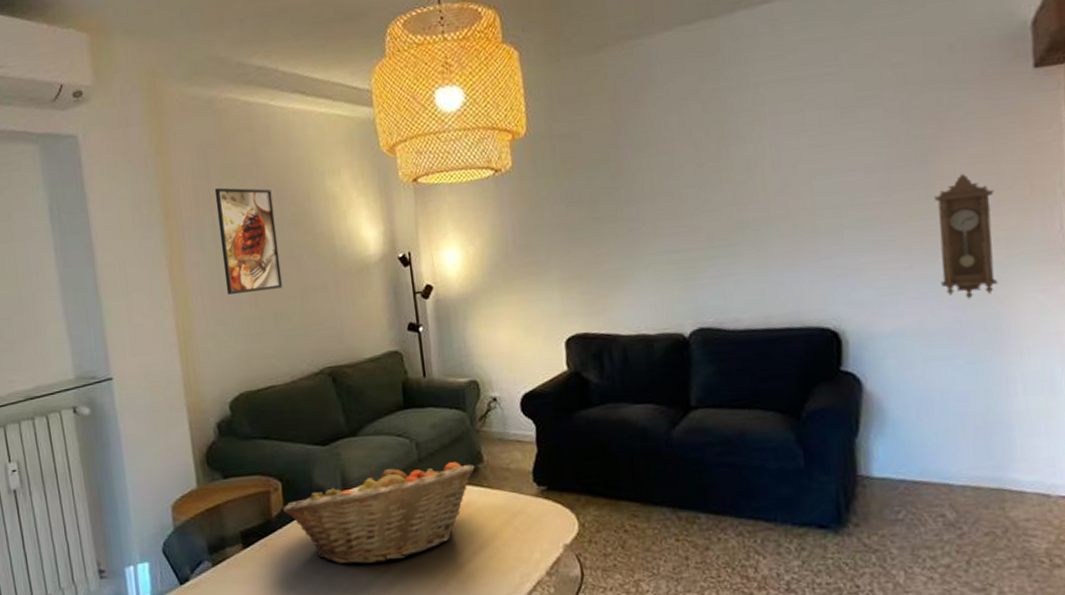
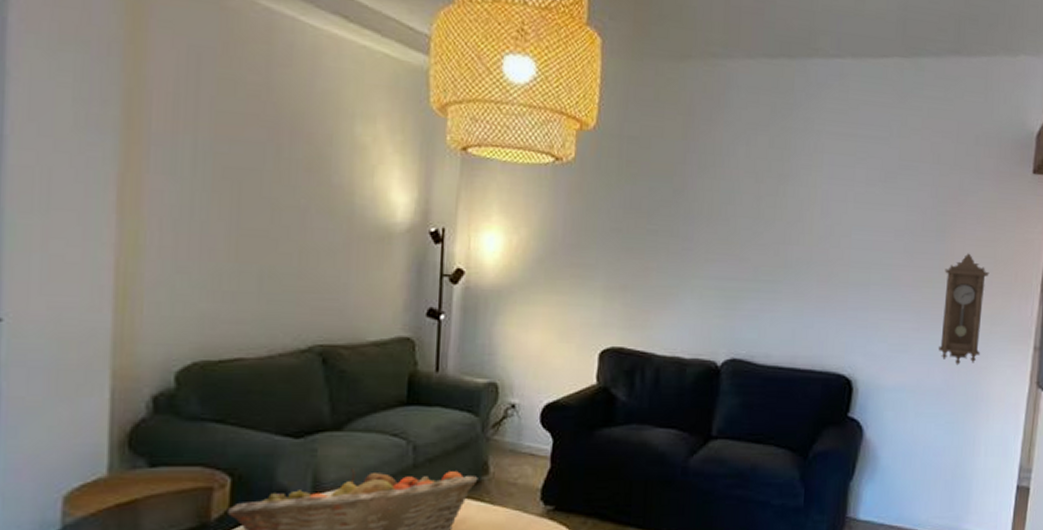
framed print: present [214,187,283,295] -> none [197,103,282,242]

